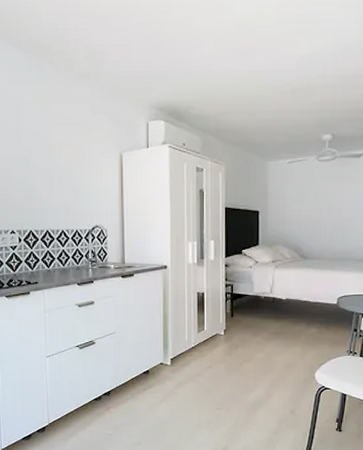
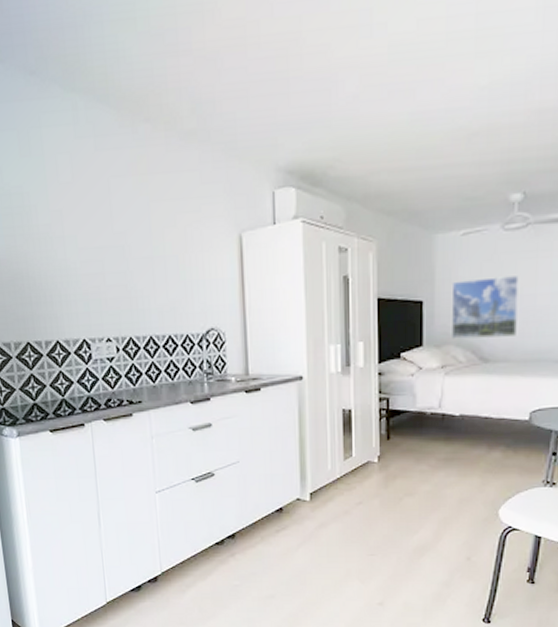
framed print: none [280,195,329,242] -> present [451,276,519,339]

